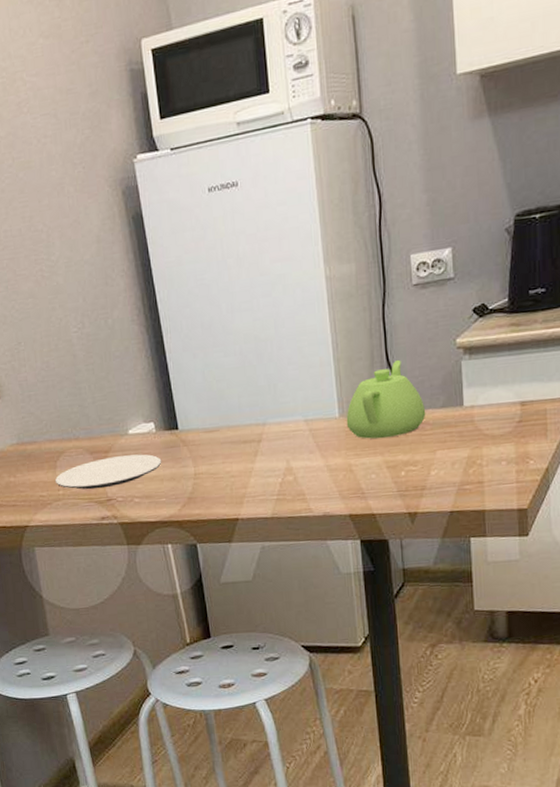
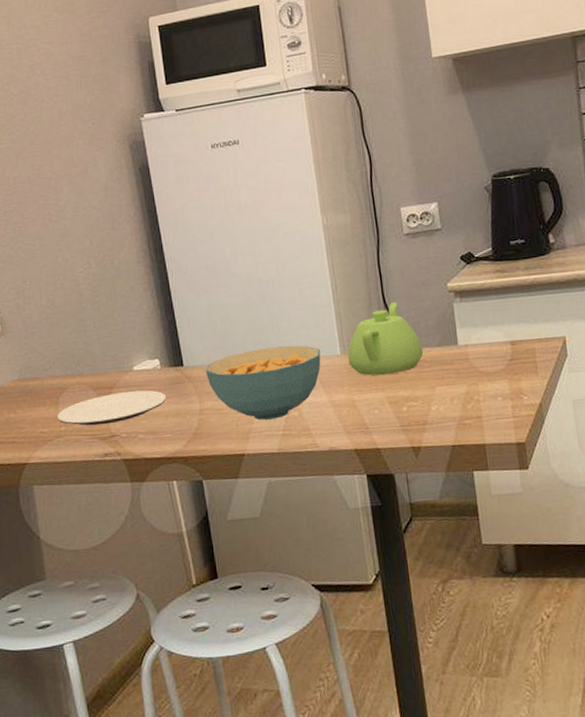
cereal bowl: none [200,407,318,485] -> present [205,345,321,421]

